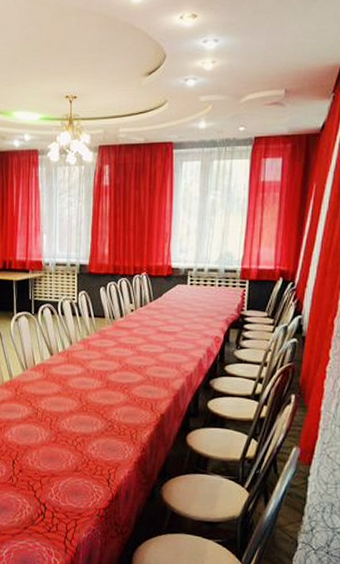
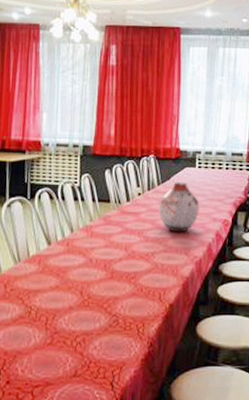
vase: none [150,298,191,348] -> present [158,181,199,232]

